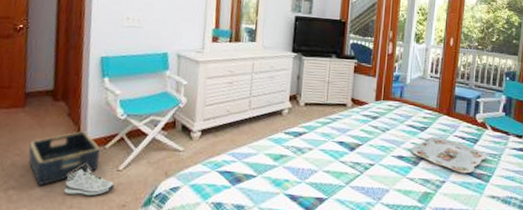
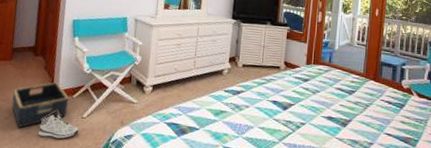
serving tray: present [410,136,487,174] -> none [339,99,413,137]

